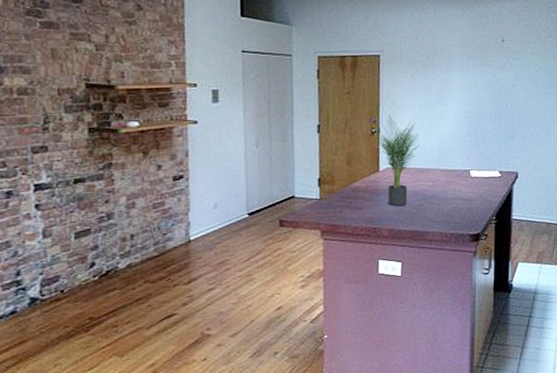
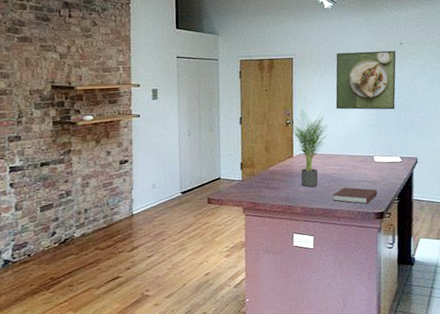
notebook: none [423,206,473,225] -> present [333,187,377,204]
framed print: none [428,48,497,118] -> present [335,50,396,110]

